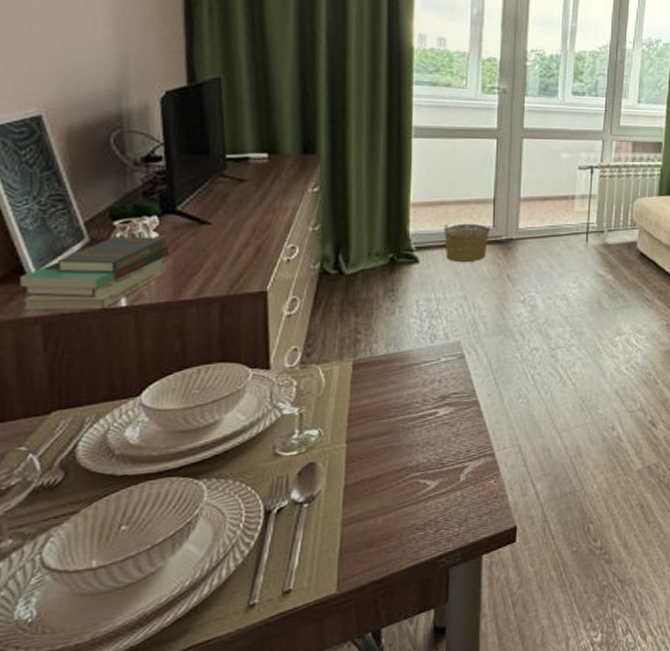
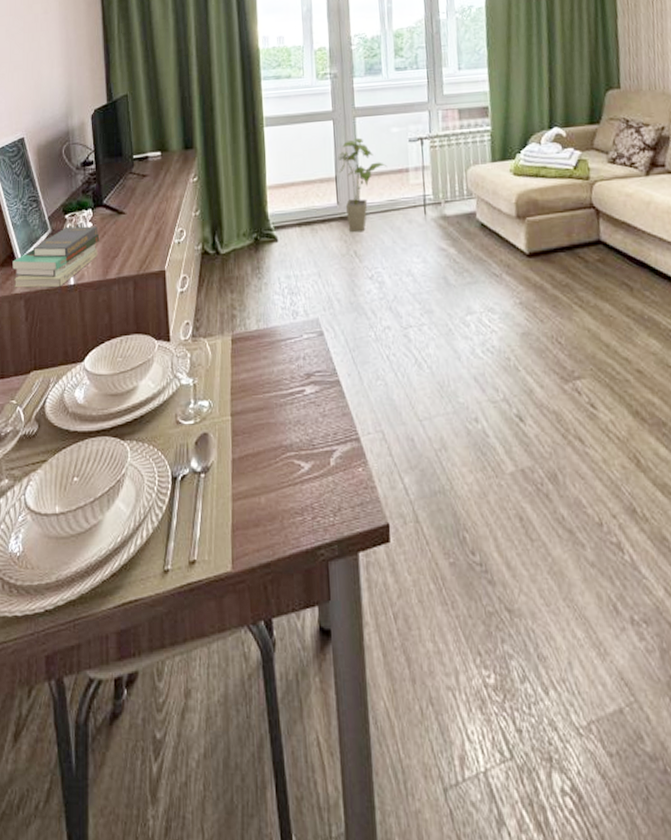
basket: present [443,223,490,262] -> none [295,201,335,240]
house plant: none [498,160,553,257] -> present [338,137,388,233]

